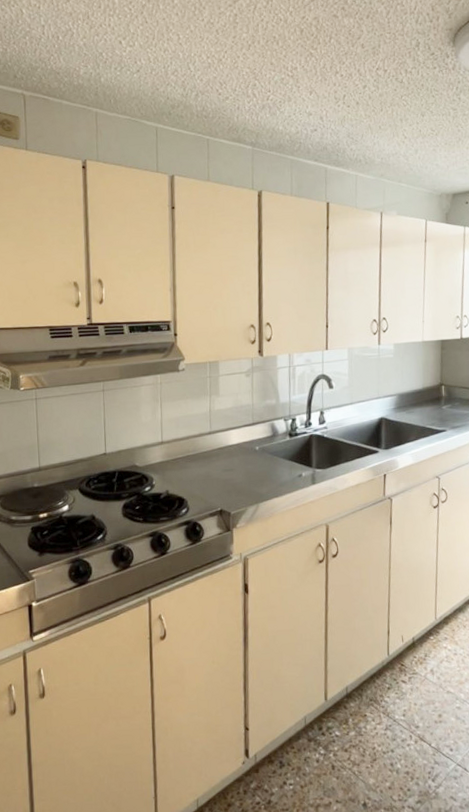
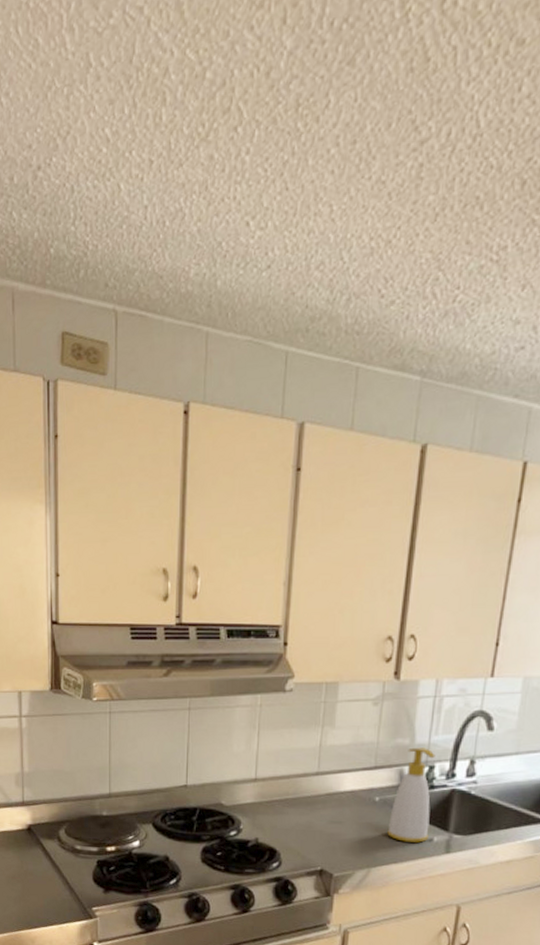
soap bottle: none [268,405,298,479] -> present [387,747,435,843]

